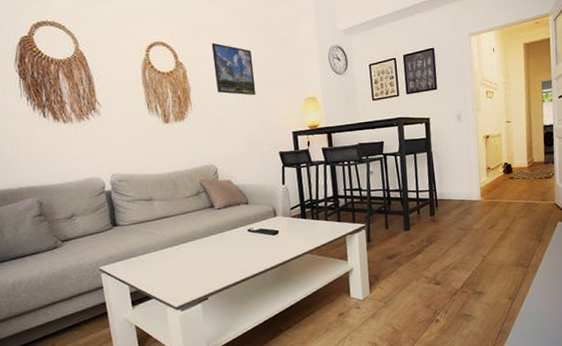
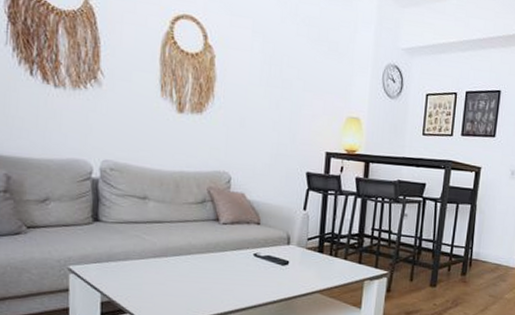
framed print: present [211,42,256,96] -> none [248,30,296,102]

